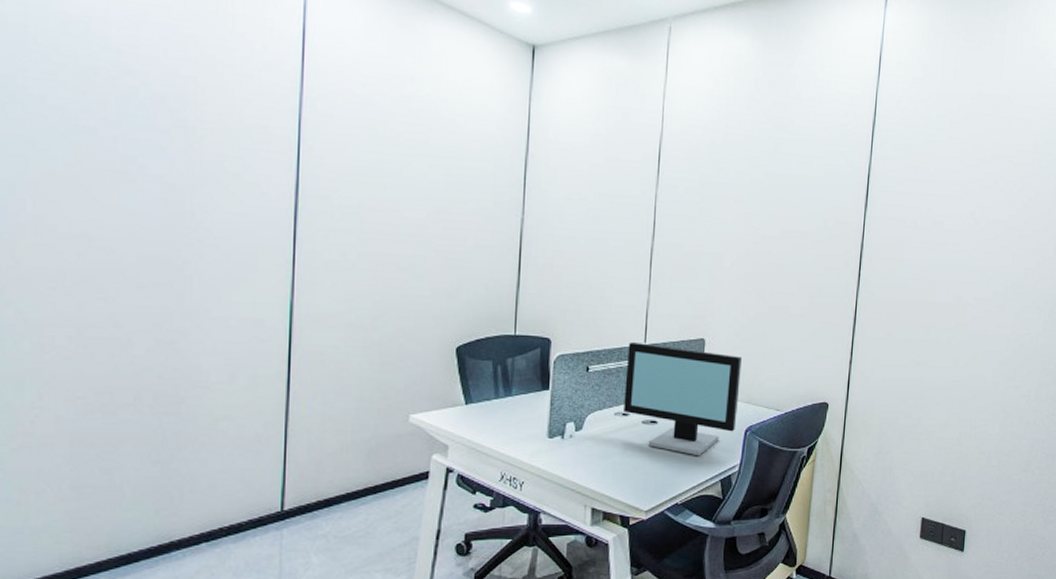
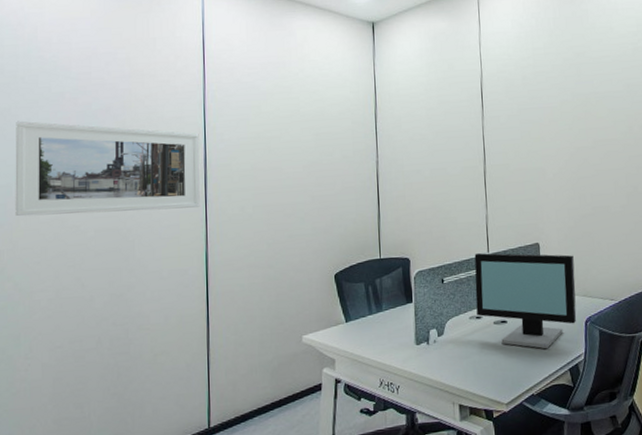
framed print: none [20,95,291,246] -> present [15,121,200,217]

